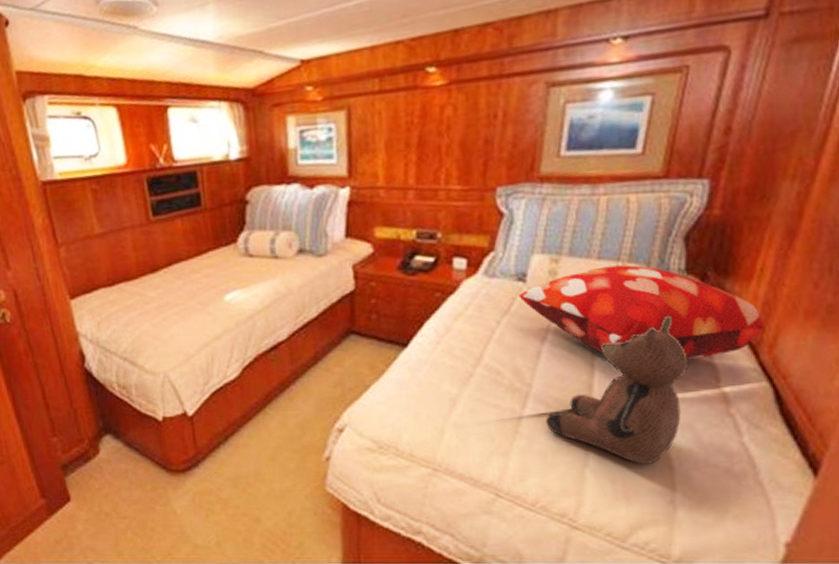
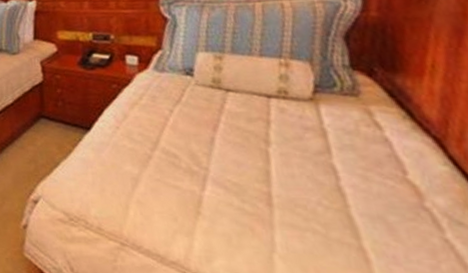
decorative pillow: present [518,265,764,359] -> none [187,61,447,150]
teddy bear: present [545,315,690,465] -> none [226,108,370,256]

